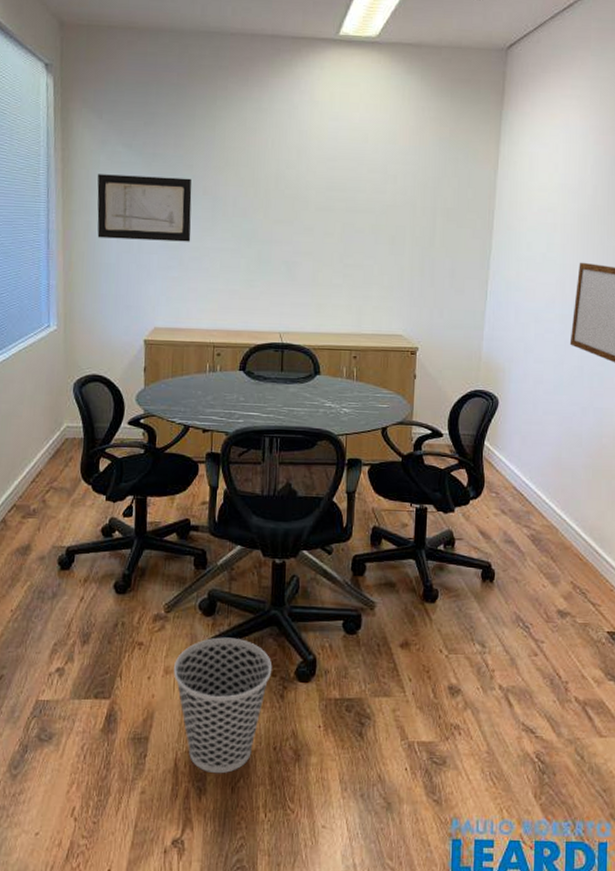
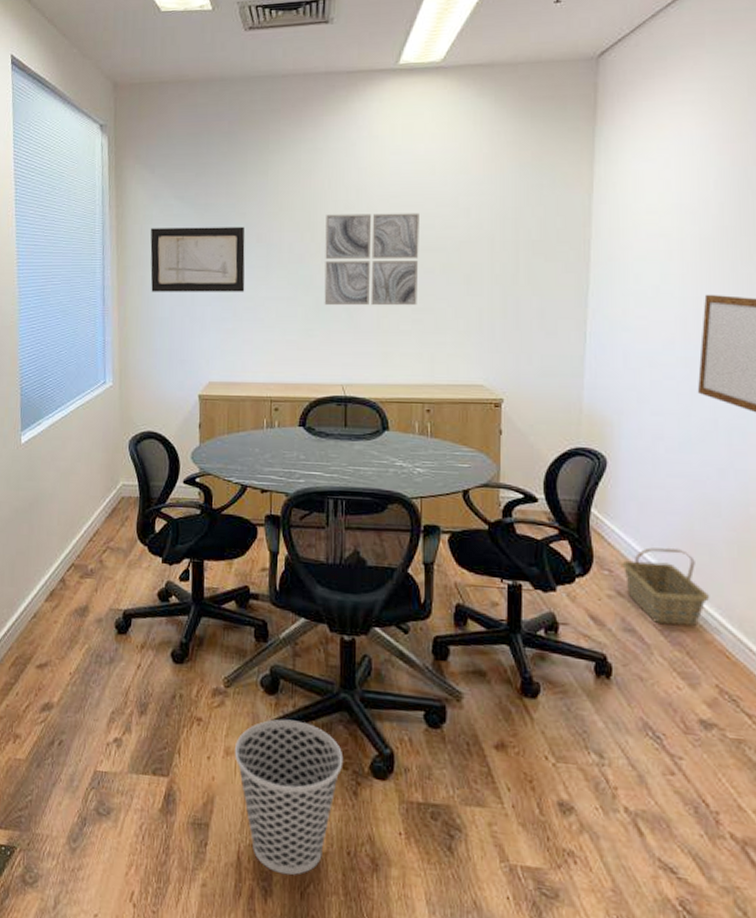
wall art: none [265,172,353,262] -> present [324,213,419,306]
basket: none [506,472,571,536] -> present [622,547,710,627]

